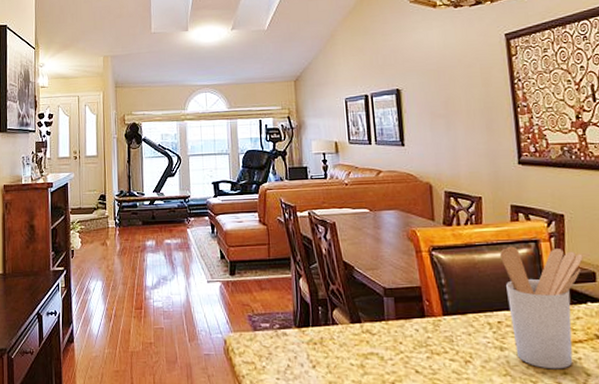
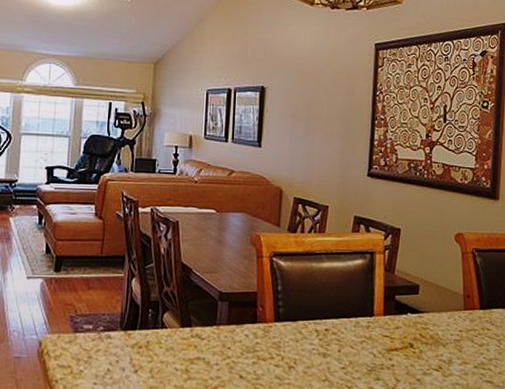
utensil holder: present [500,246,583,369] -> none [337,256,411,375]

